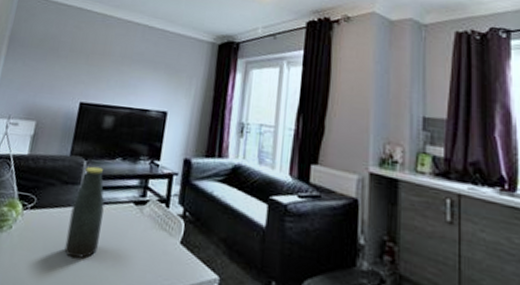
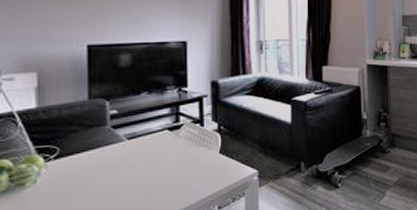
bottle: present [64,166,104,259] -> none [102,104,139,192]

